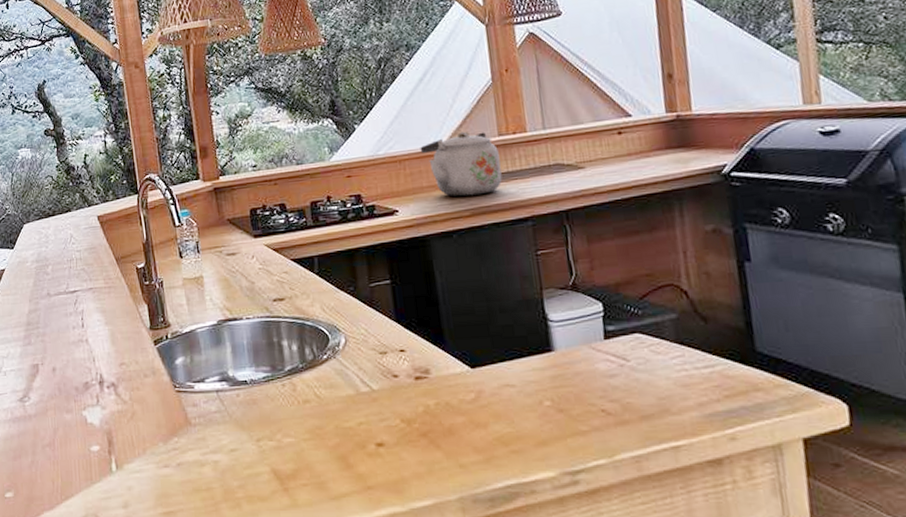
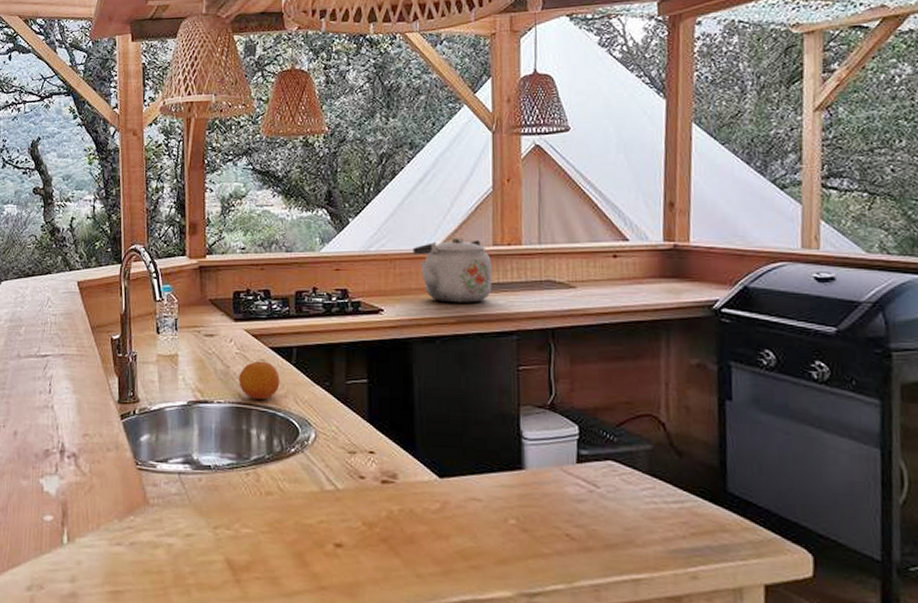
fruit: none [264,273,305,311] -> present [239,361,280,399]

